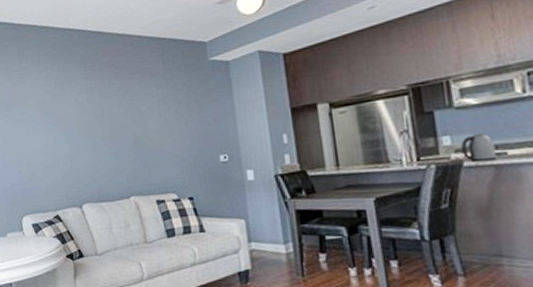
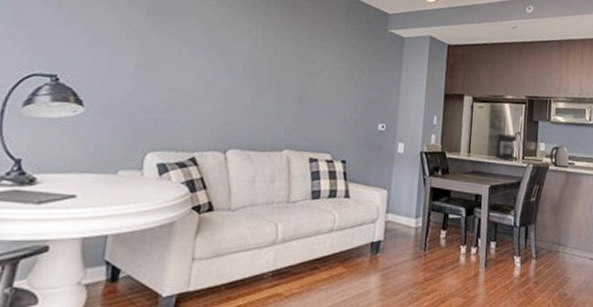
coffee maker: none [373,134,412,167] -> present [496,133,519,162]

